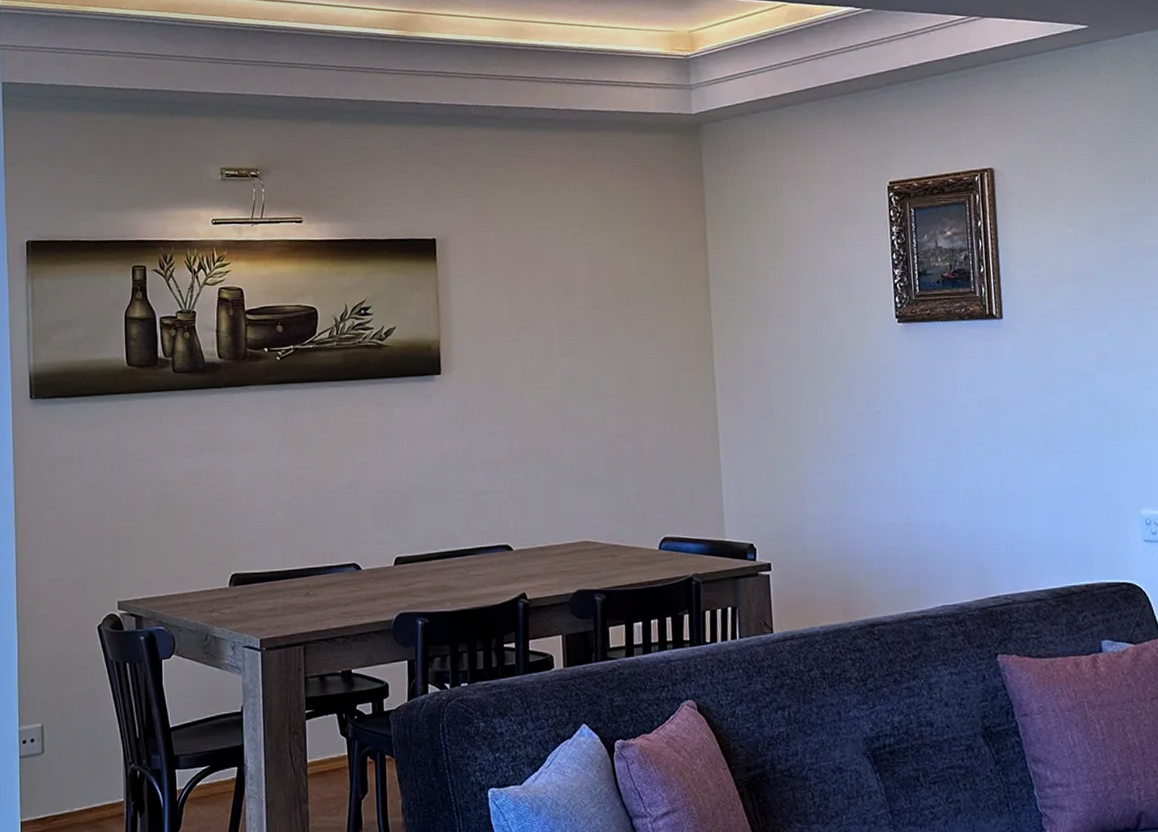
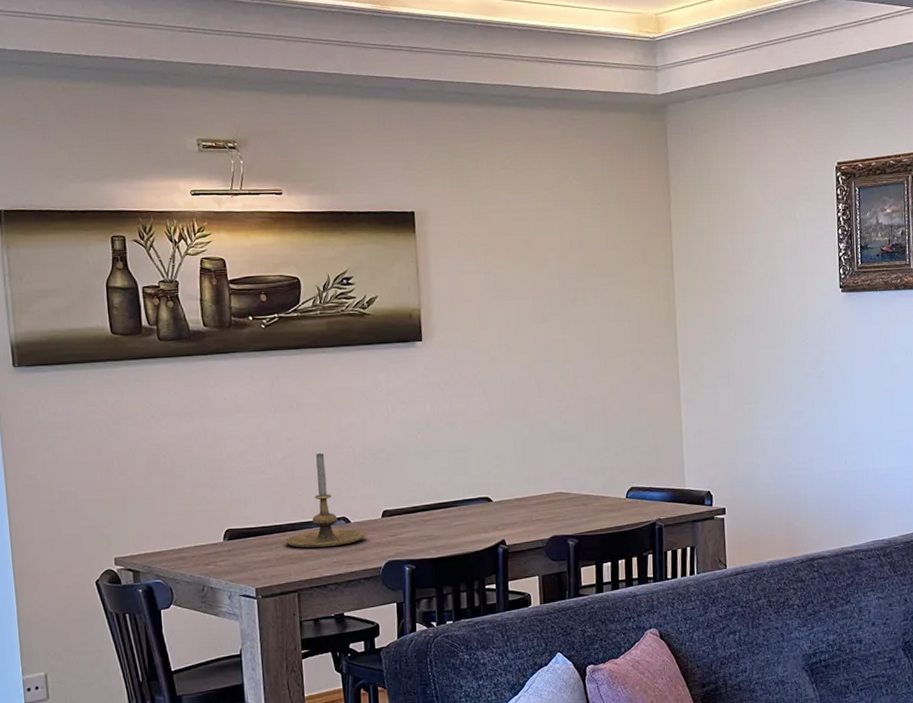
candle holder: none [292,493,378,597] -> present [285,452,367,548]

